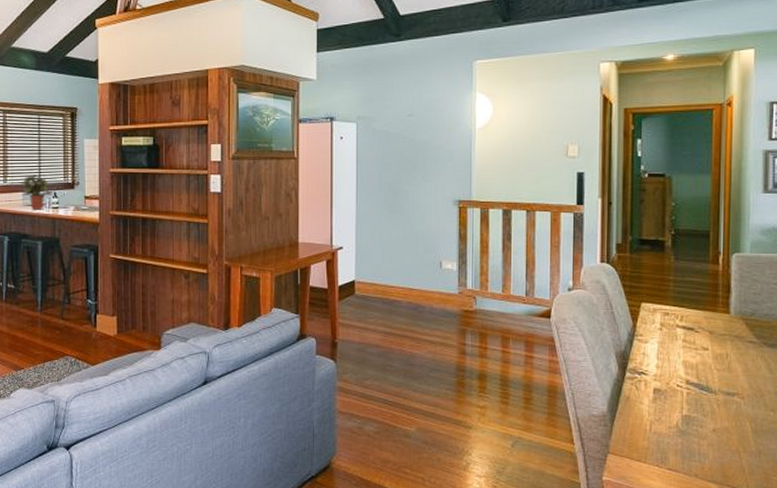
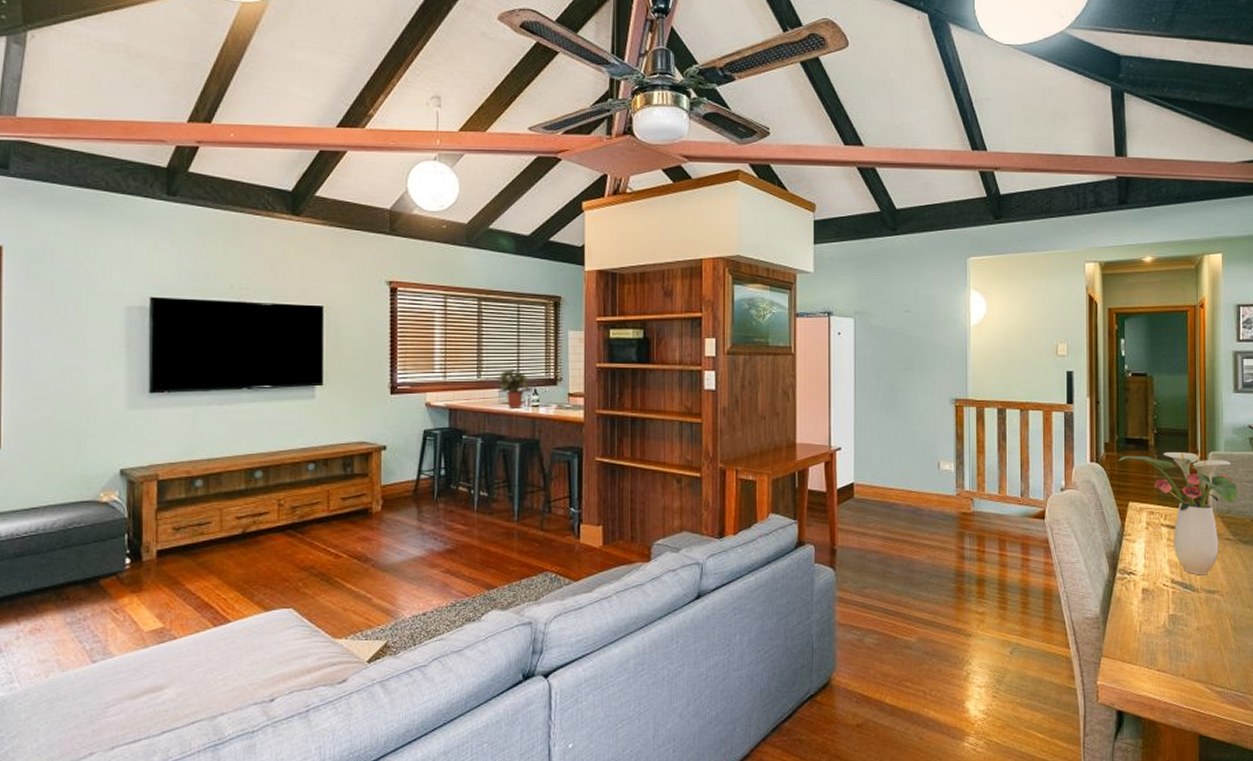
flower arrangement: none [631,254,764,378] -> present [1118,452,1238,575]

